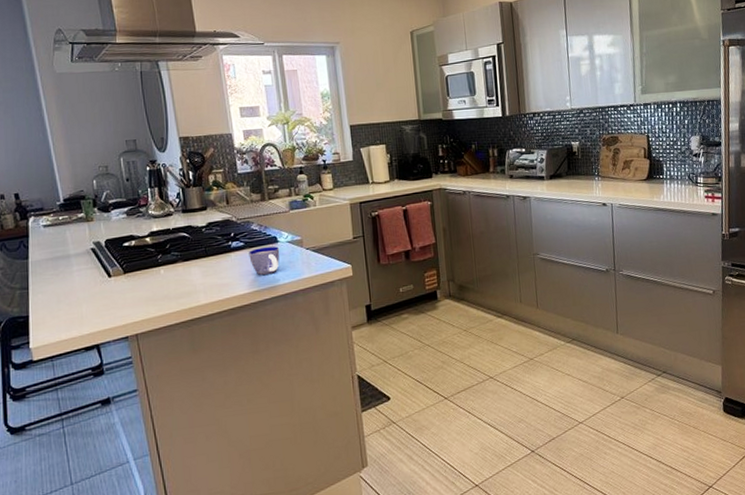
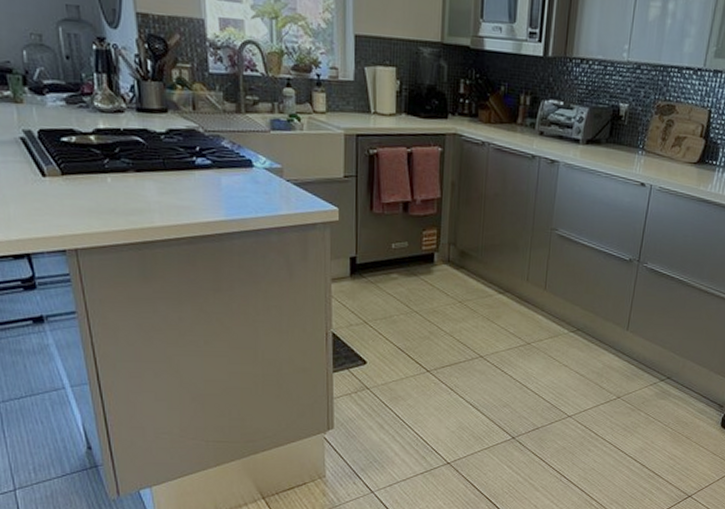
cup: present [249,246,280,275] -> none [217,169,255,203]

